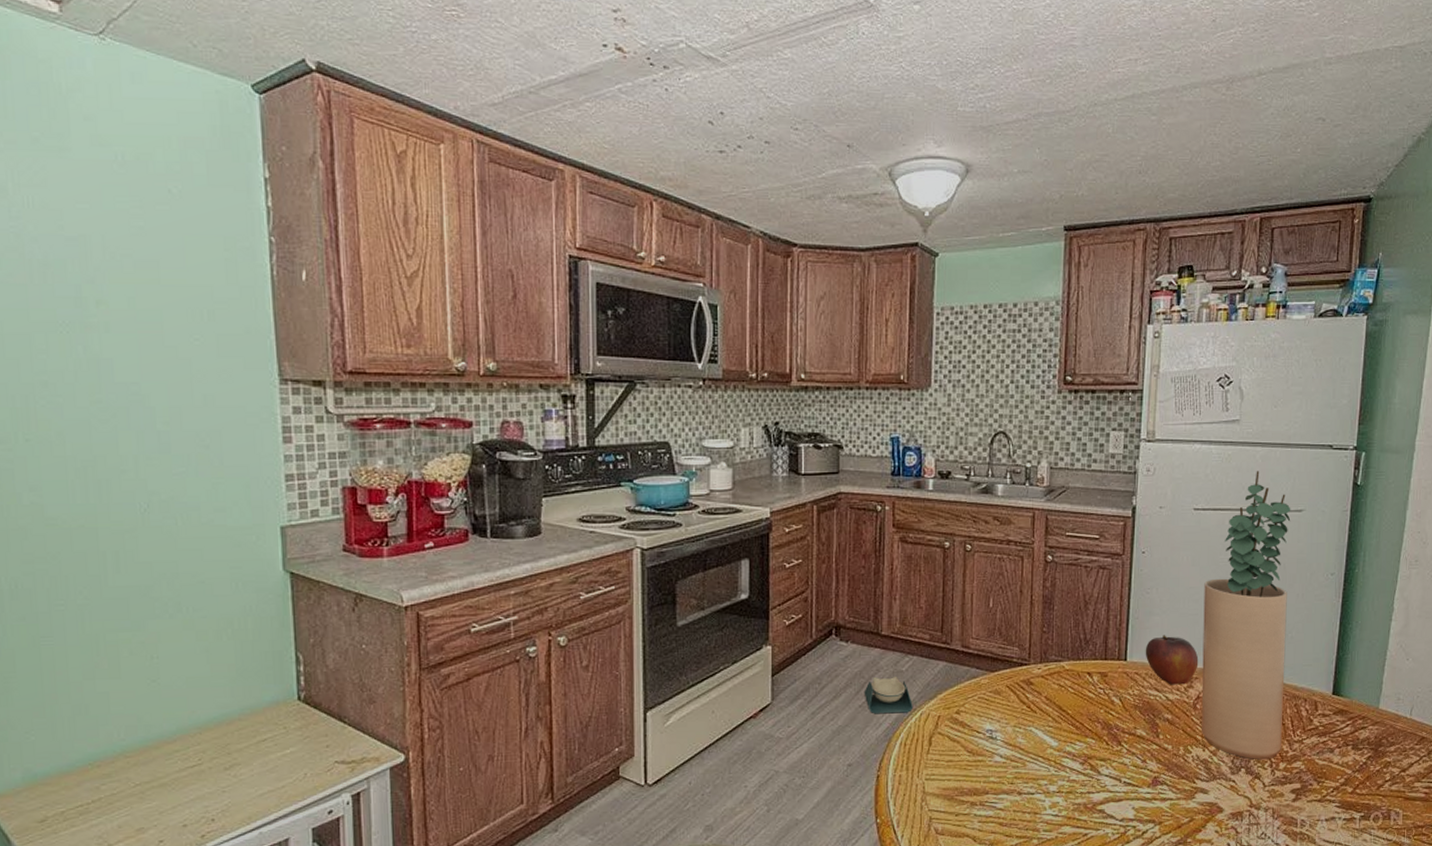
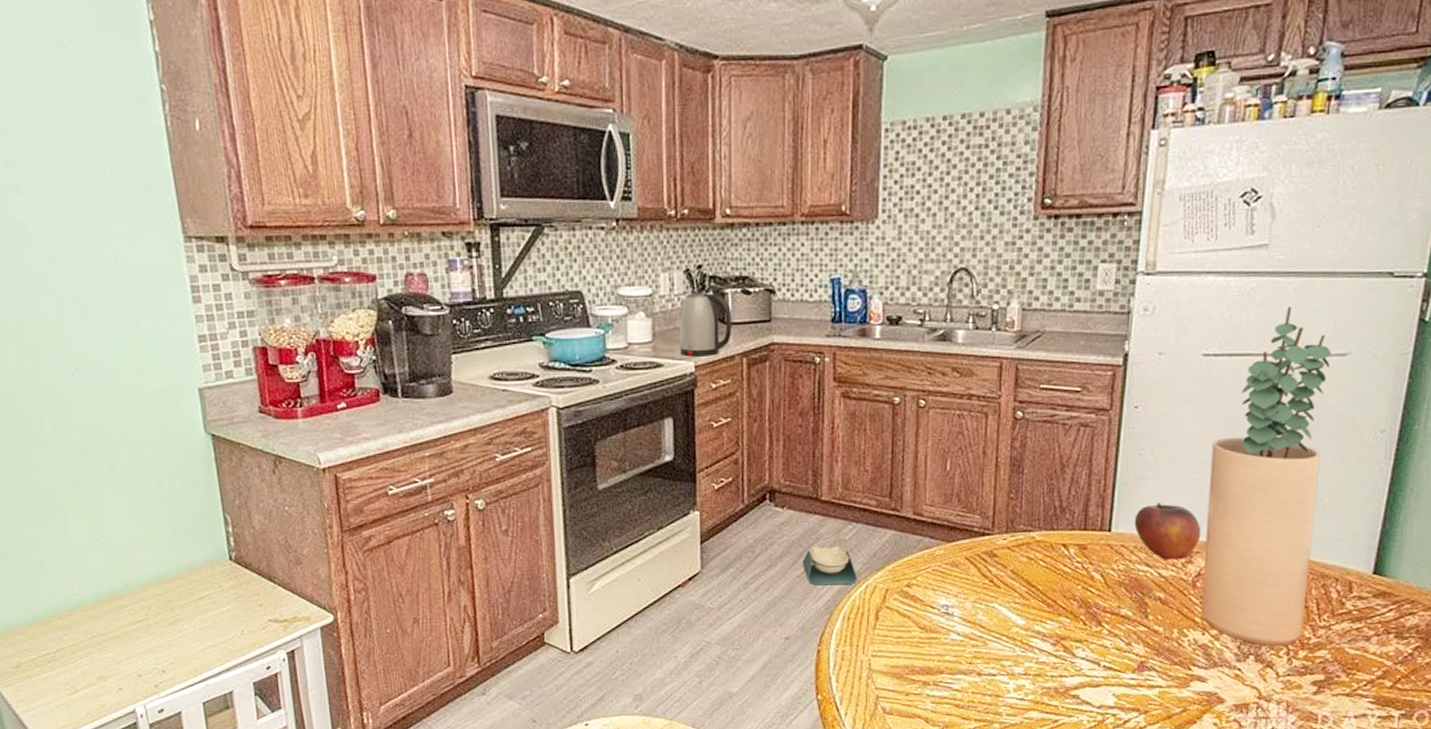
kettle: none [757,444,805,504] -> present [679,290,733,357]

